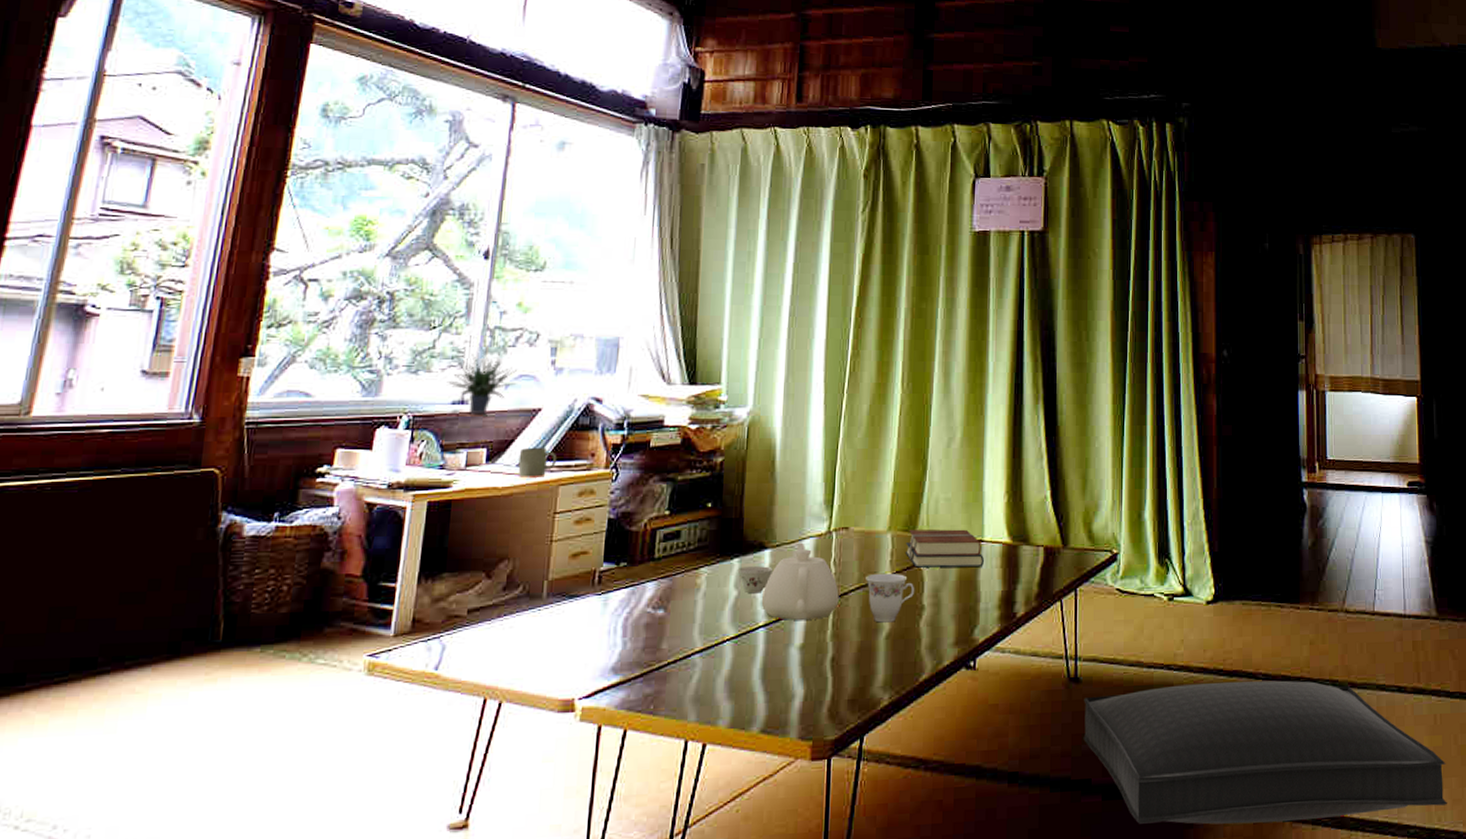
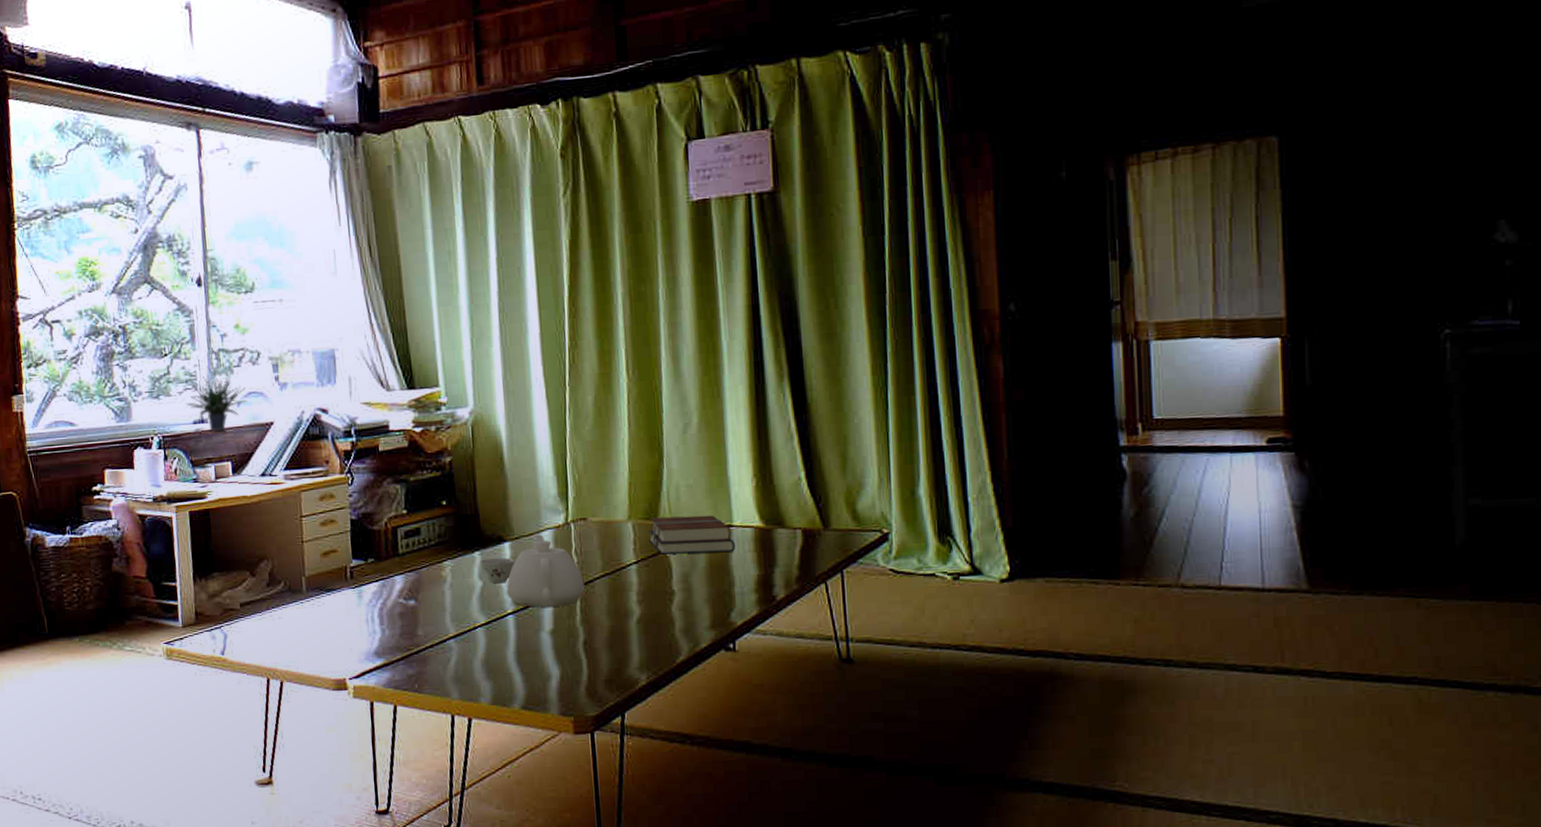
mug: present [518,447,558,478] -> none [260,457,296,486]
teacup: present [866,573,915,623] -> none [610,560,663,608]
cushion: present [1083,680,1447,825] -> none [859,660,1321,804]

